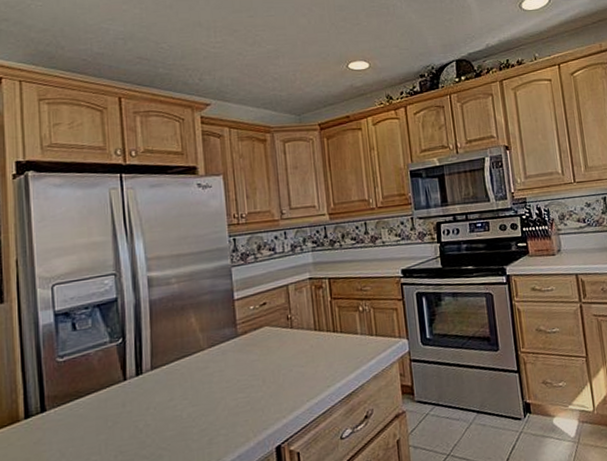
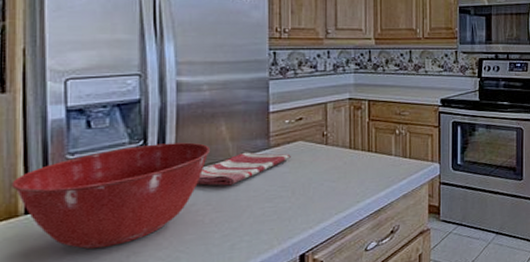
mixing bowl: none [12,336,182,451] -> present [11,142,210,250]
dish towel: none [172,340,259,380] -> present [196,152,291,186]

